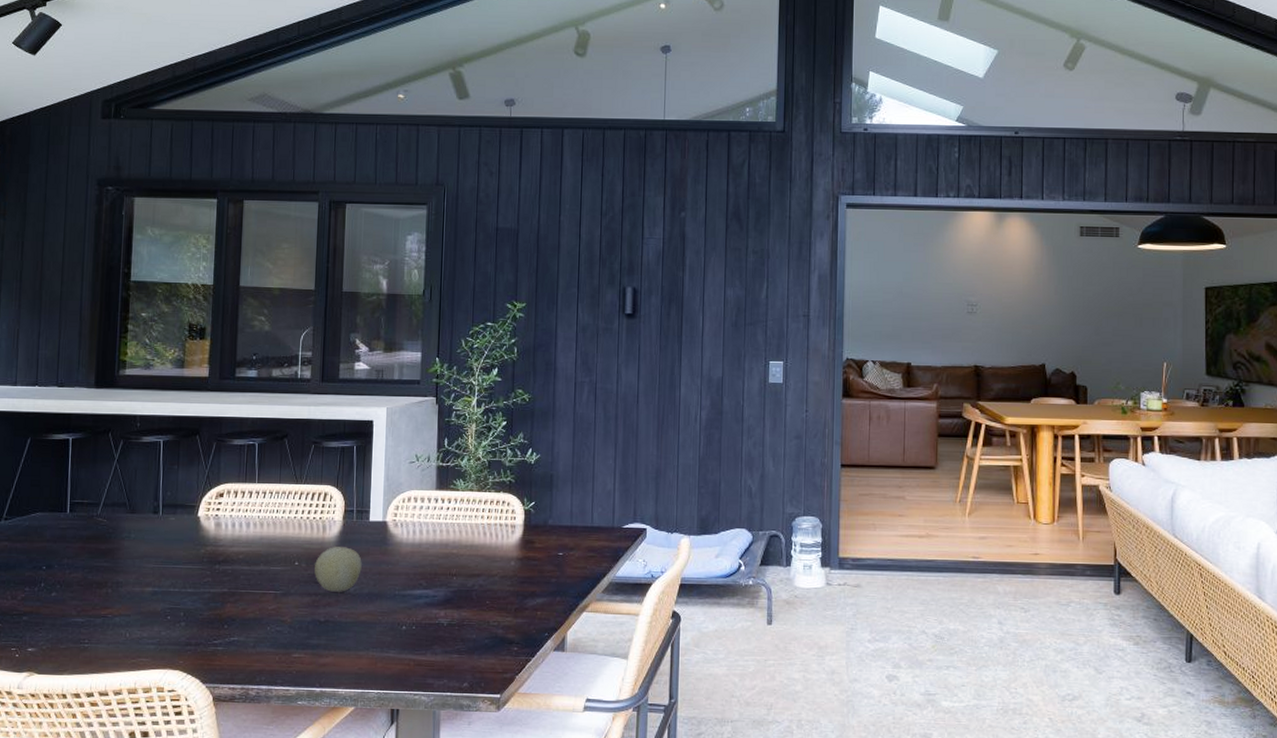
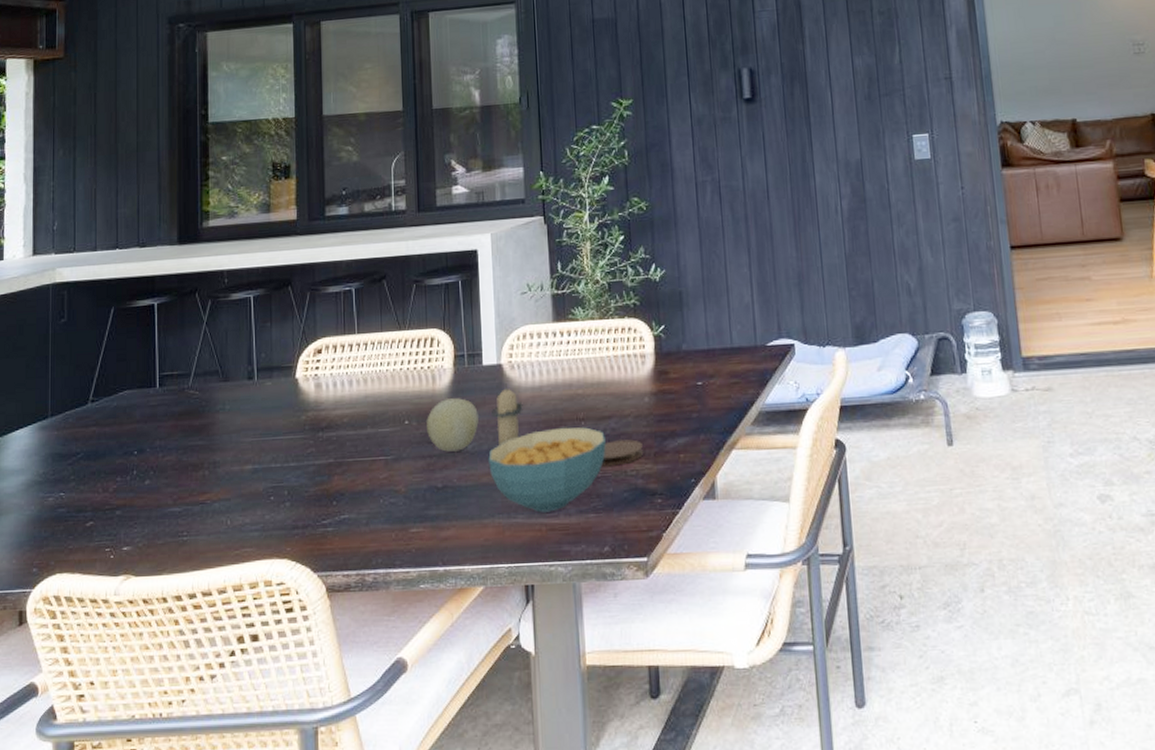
cereal bowl: none [367,580,473,650] -> present [488,427,606,513]
candle: none [374,538,403,591] -> present [492,383,523,446]
coaster: none [467,595,505,617] -> present [601,439,643,467]

